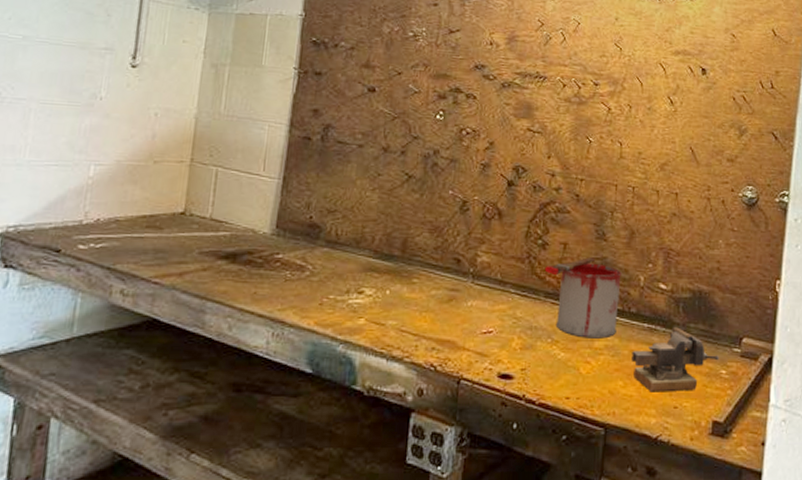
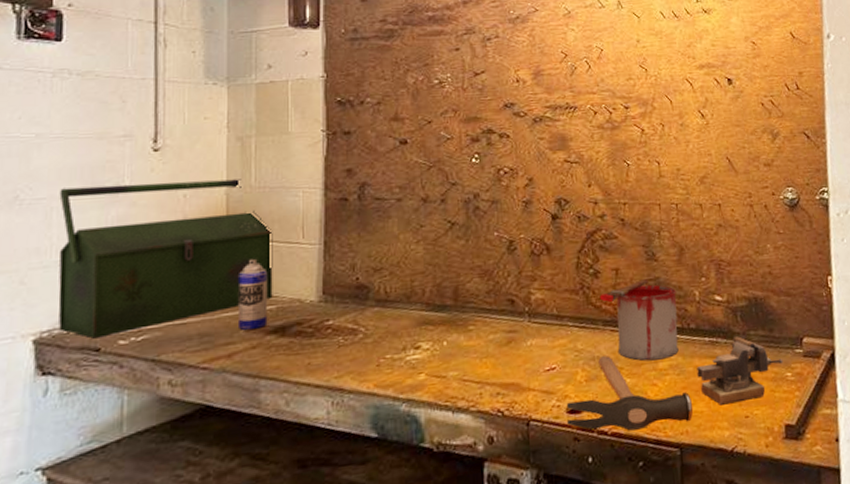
tool box: none [24,92,236,240] -> present [59,179,273,339]
spray can: none [192,184,226,252] -> present [237,258,268,330]
claw hammer: none [497,327,624,404] -> present [566,356,694,431]

